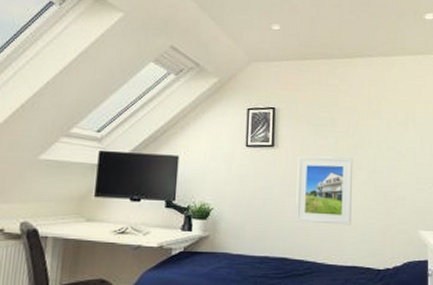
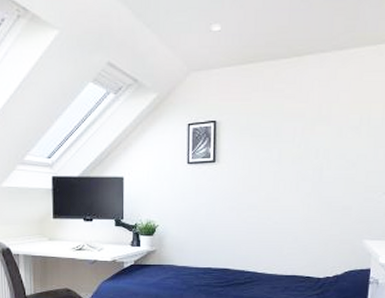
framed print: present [295,156,353,225] -> none [237,169,298,237]

